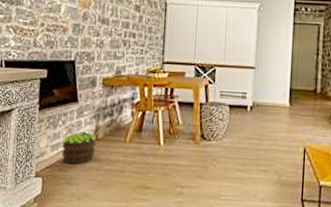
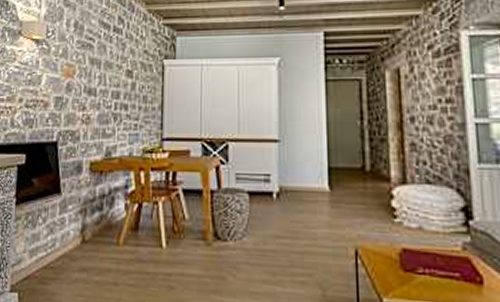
potted plant: present [61,132,96,165] -> none [41,232,82,276]

